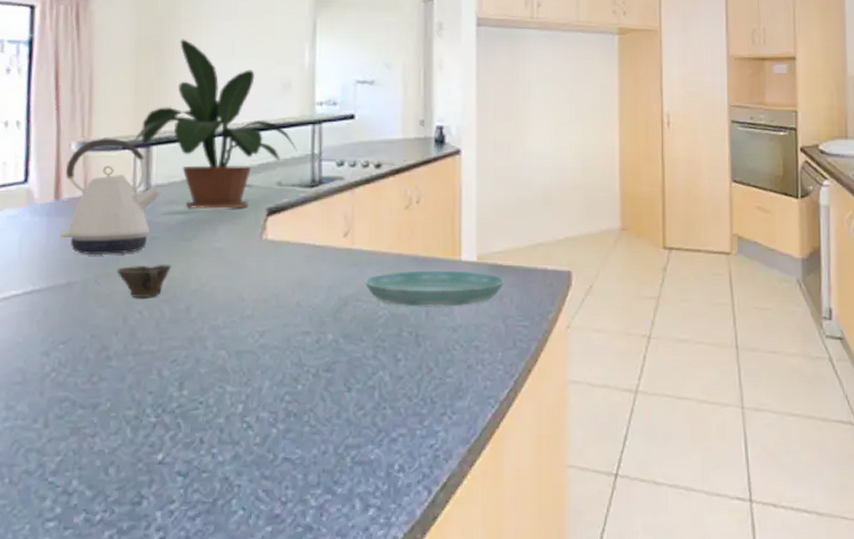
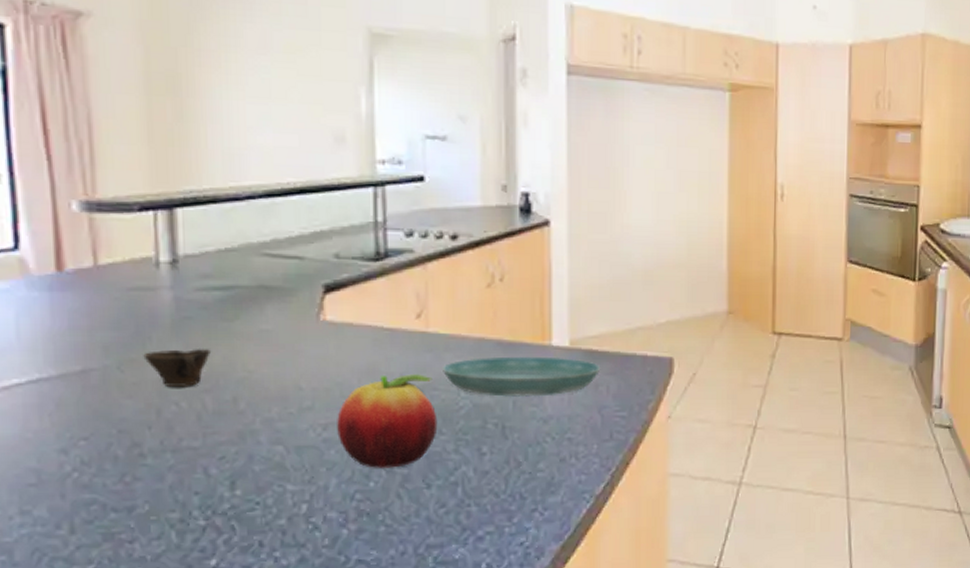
kettle: present [59,138,162,256] -> none [66,196,192,338]
potted plant: present [131,39,297,209] -> none [148,75,357,285]
fruit: none [272,287,359,372] -> present [337,374,438,468]

